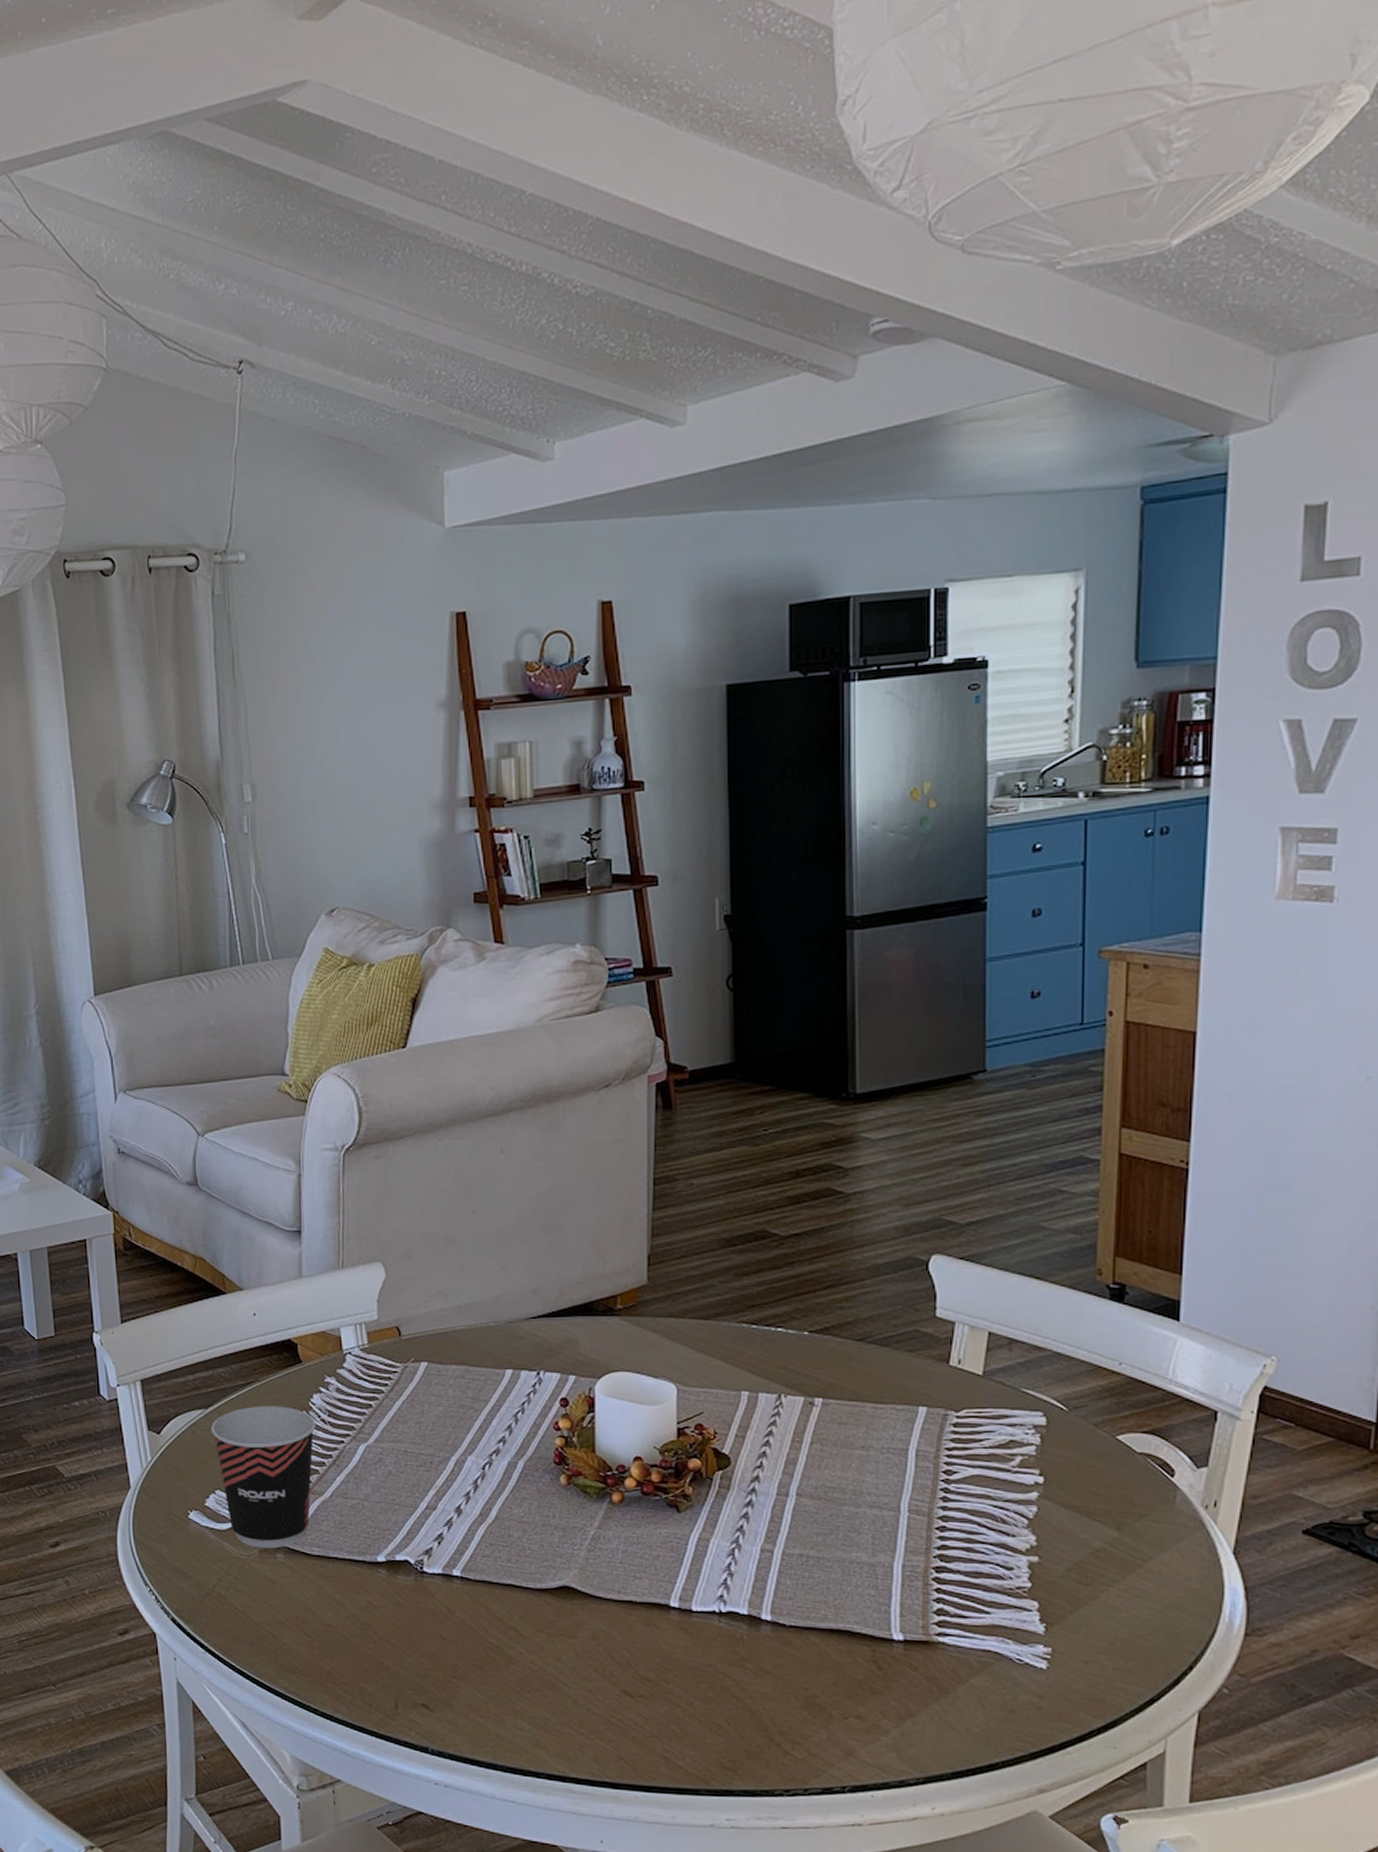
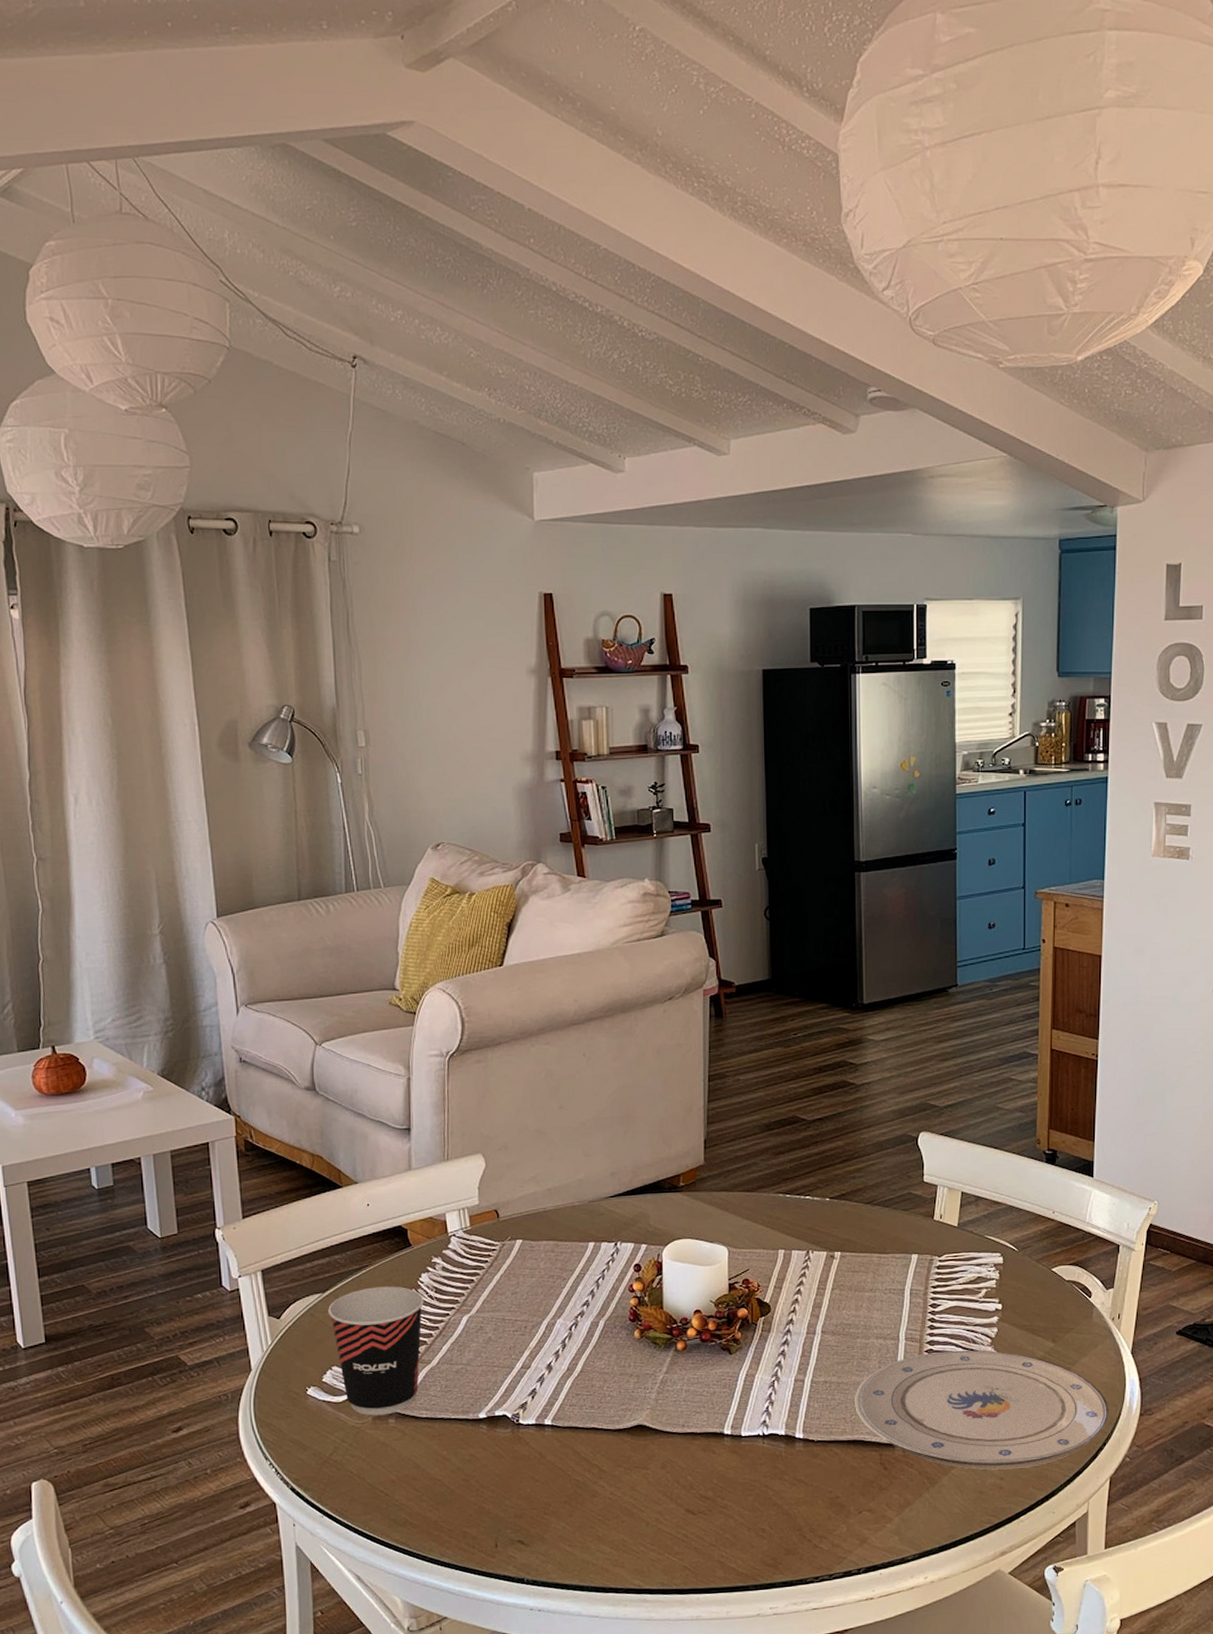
plate: none [839,1530,1199,1687] -> present [855,1350,1109,1470]

